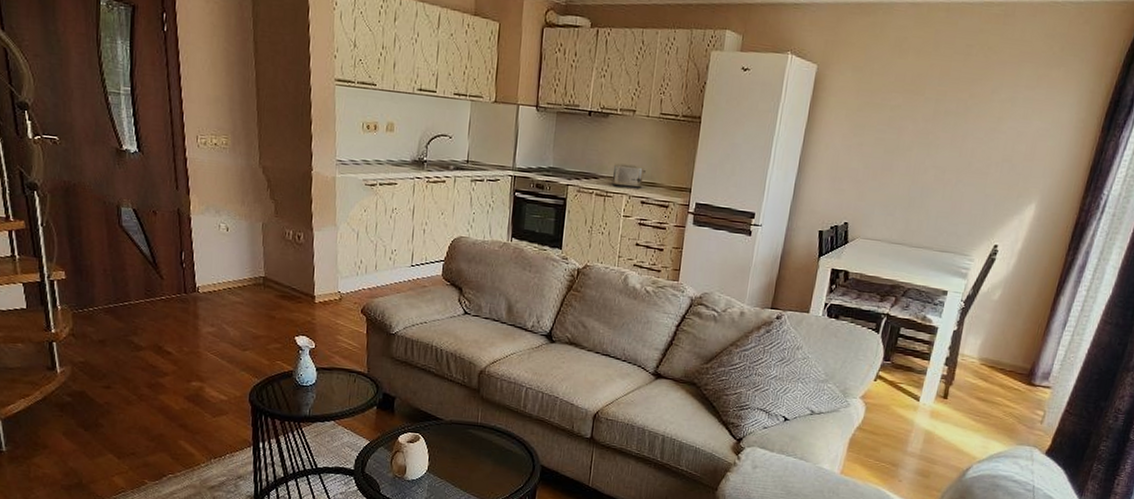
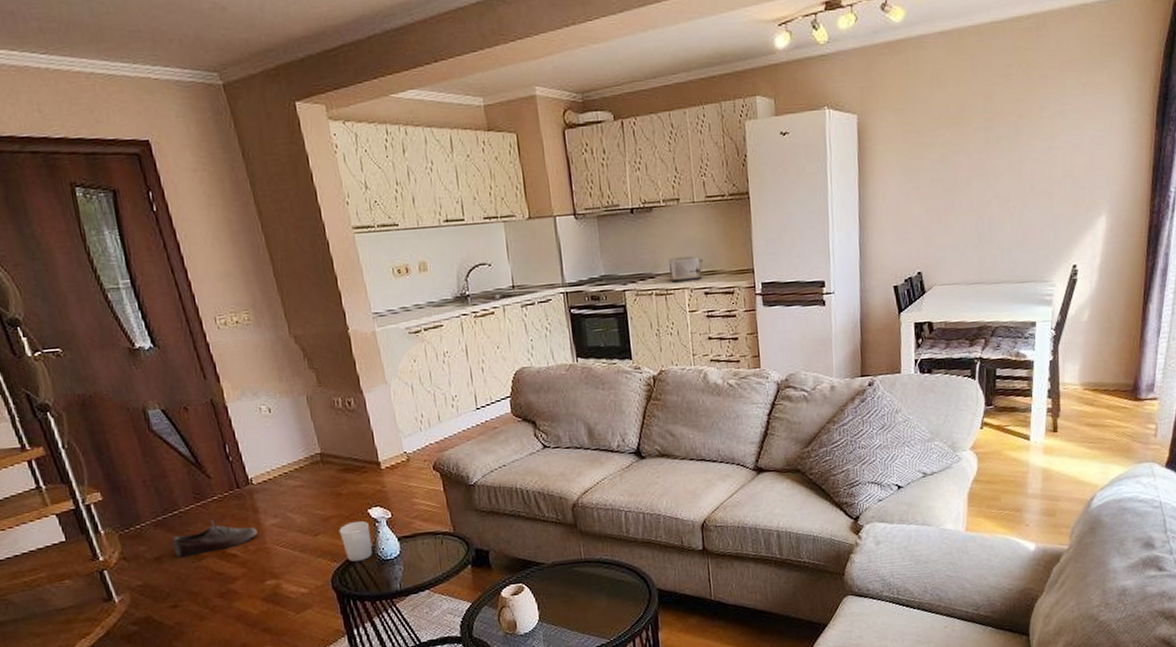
shoe: none [117,316,194,346] -> present [172,520,258,557]
candle holder: none [265,345,294,382] -> present [339,520,373,562]

